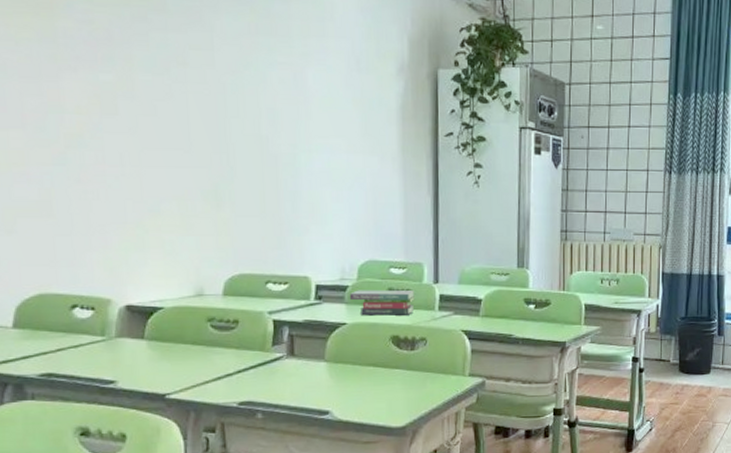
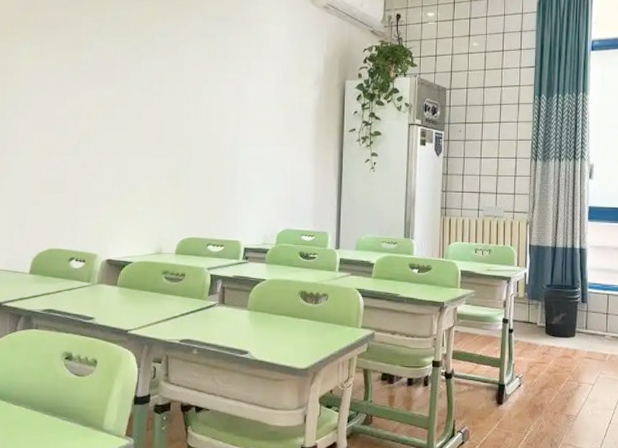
books: present [350,289,415,316] -> none [270,252,320,275]

